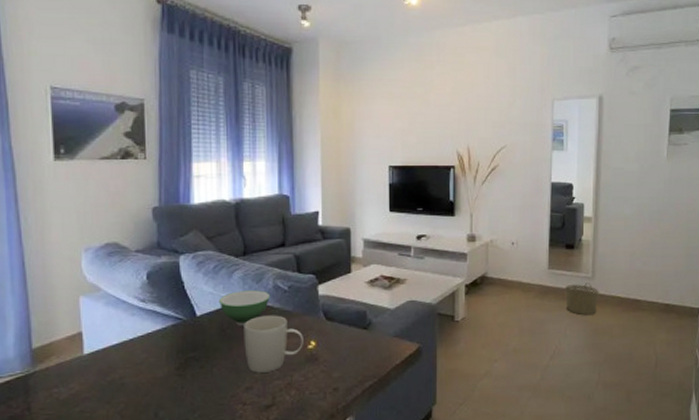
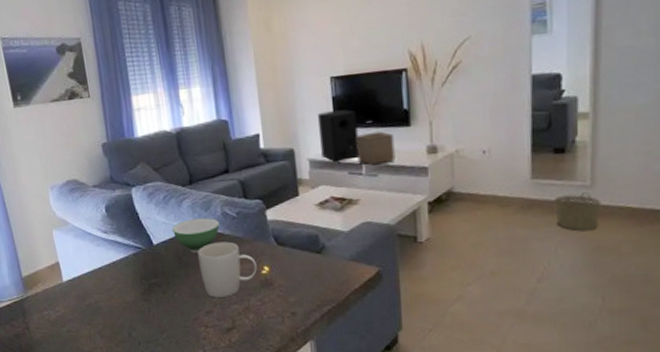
speaker: none [375,196,410,244] -> present [318,109,359,163]
decorative box: none [407,218,440,249] -> present [356,131,396,166]

